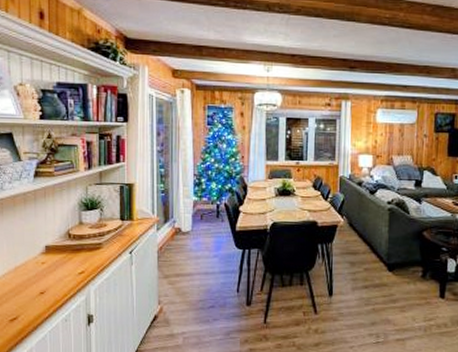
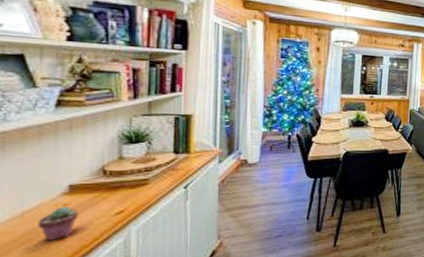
potted succulent: none [25,265,53,294] -> present [37,207,80,241]

